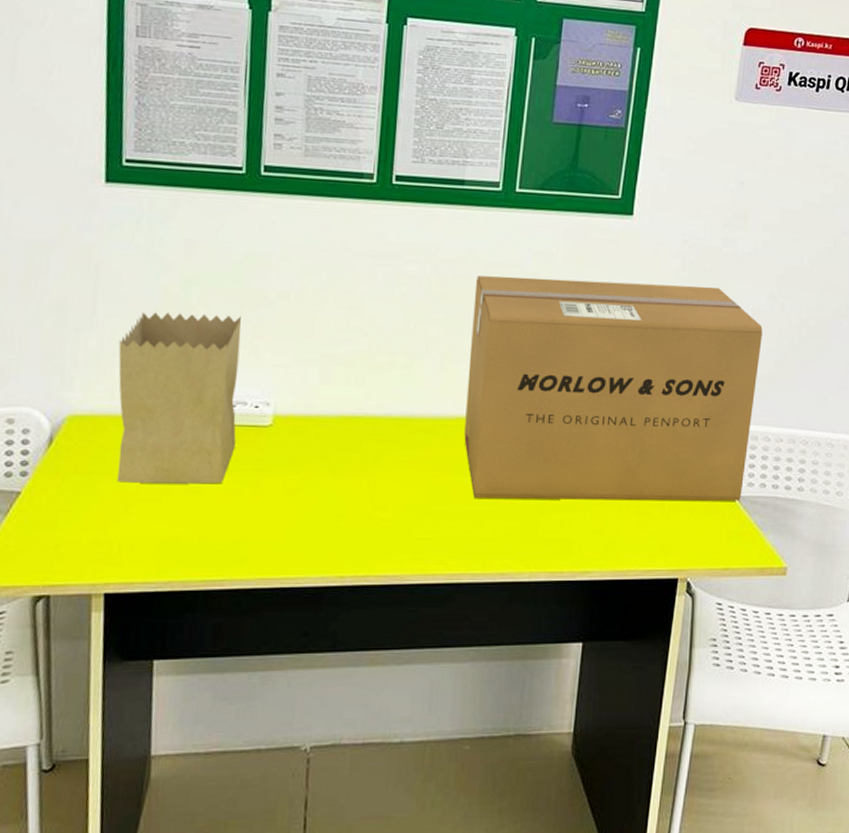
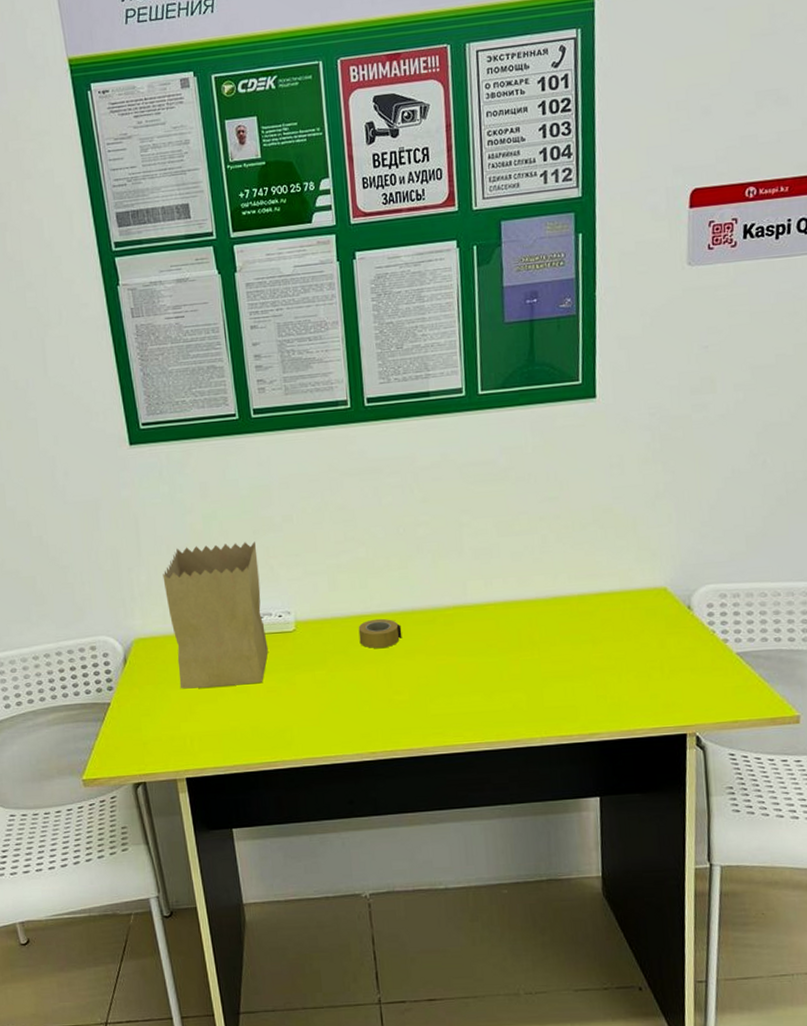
adhesive tape: none [345,422,396,455] -> present [358,618,402,648]
box: present [464,276,763,501] -> none [453,455,747,676]

